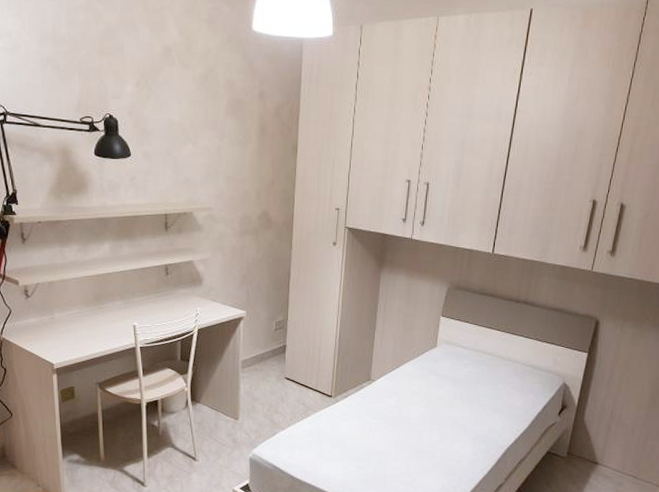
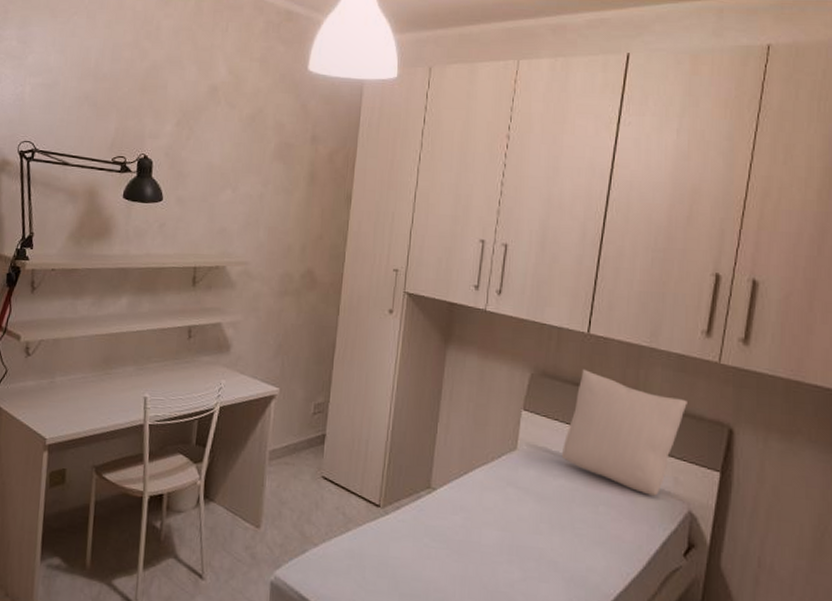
pillow: none [470,281,566,373] -> present [561,368,687,496]

